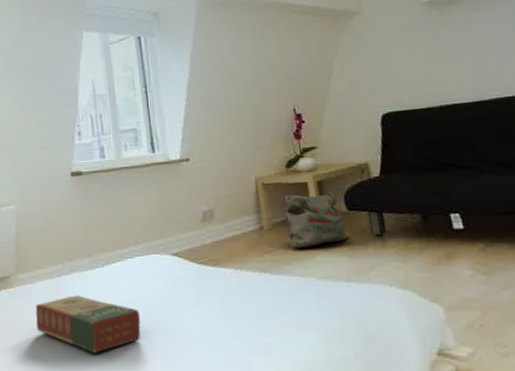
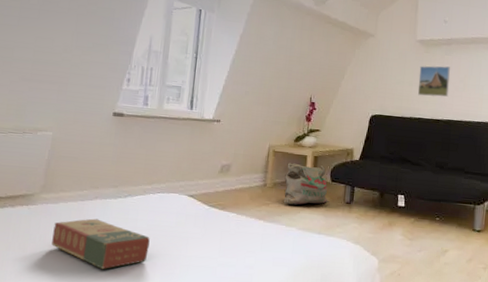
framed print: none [436,26,491,75] -> present [417,66,450,97]

